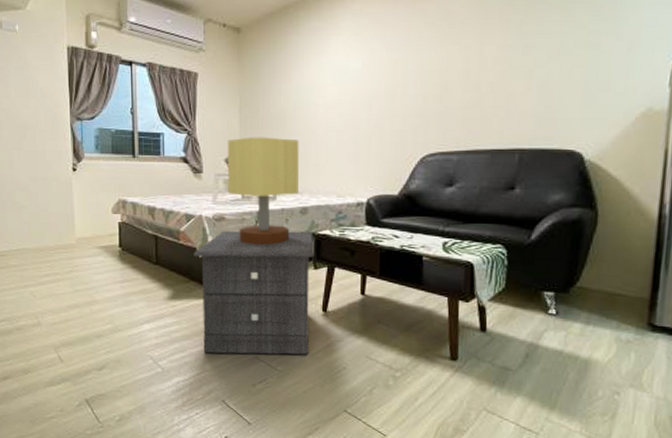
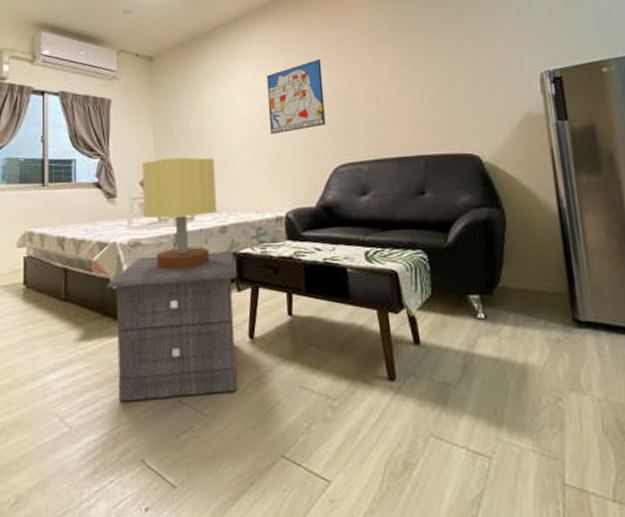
wall art: none [358,37,421,118] -> present [266,59,326,135]

